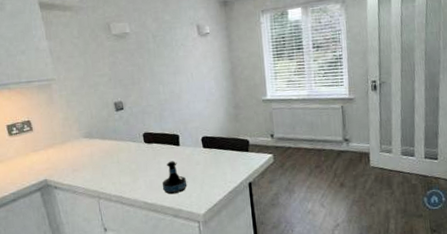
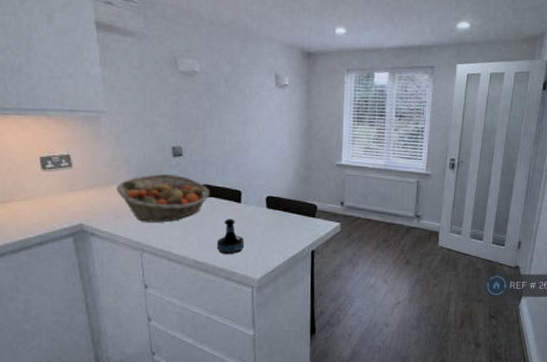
fruit basket: none [71,126,152,172] -> present [116,173,211,222]

